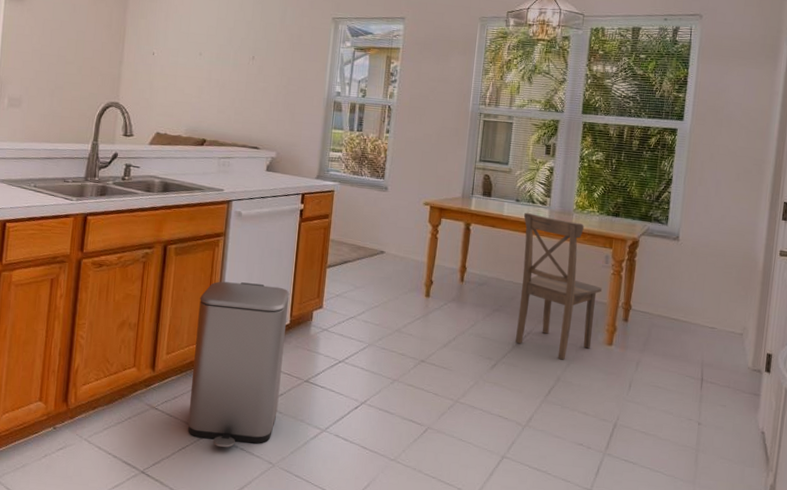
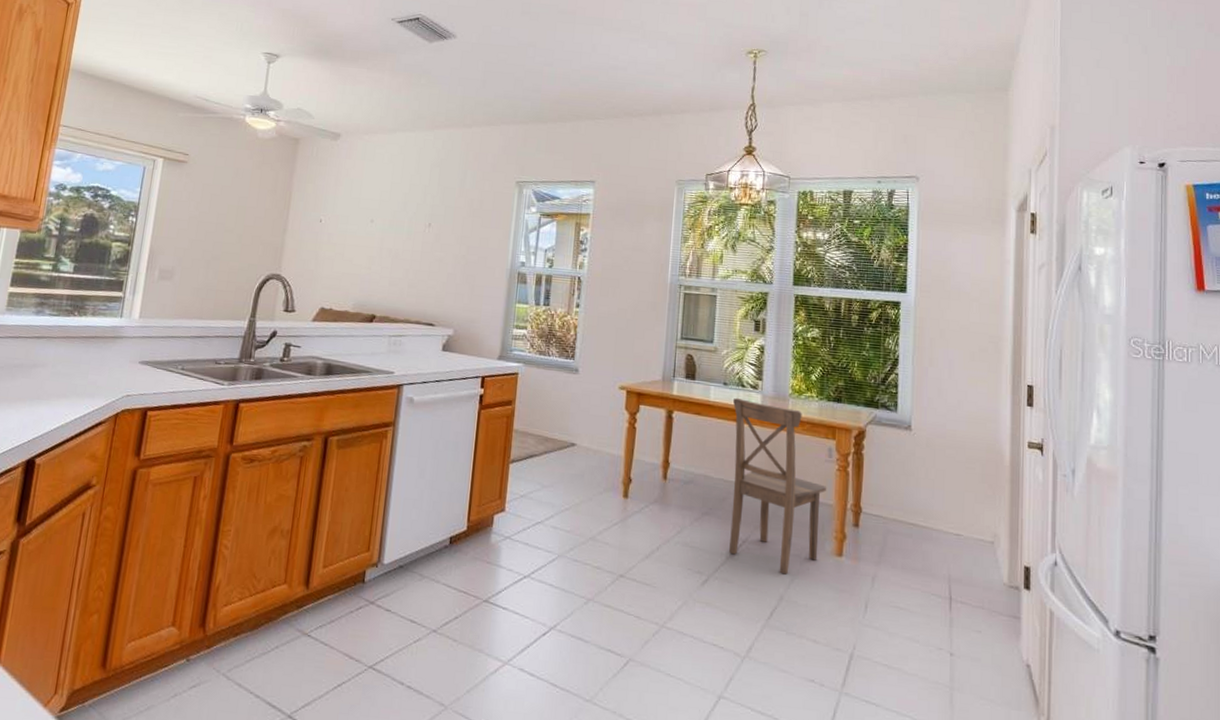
pedal bin: present [187,281,290,448] -> none [345,479,467,685]

